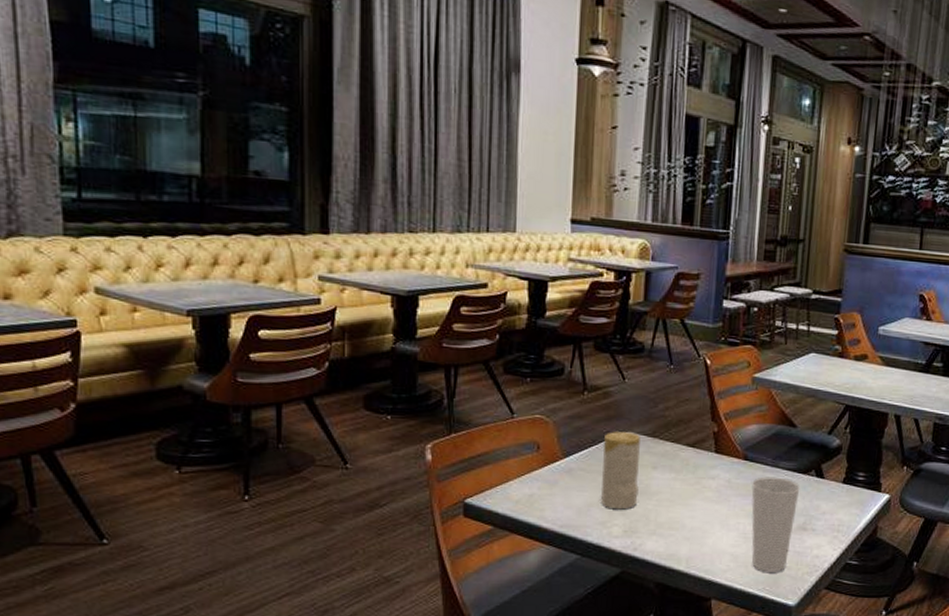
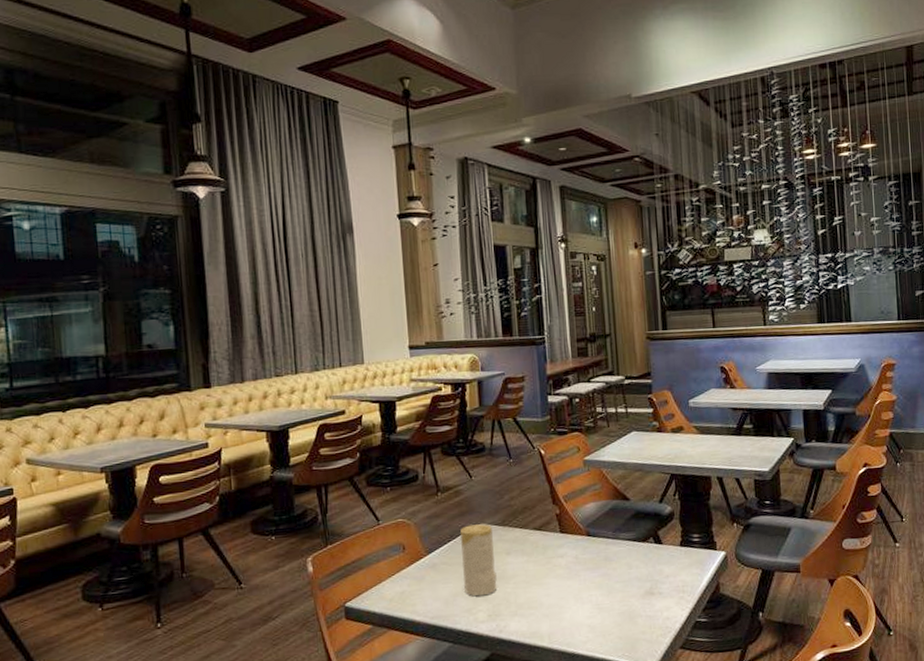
cup: present [751,476,800,572] -> none [597,548,643,639]

